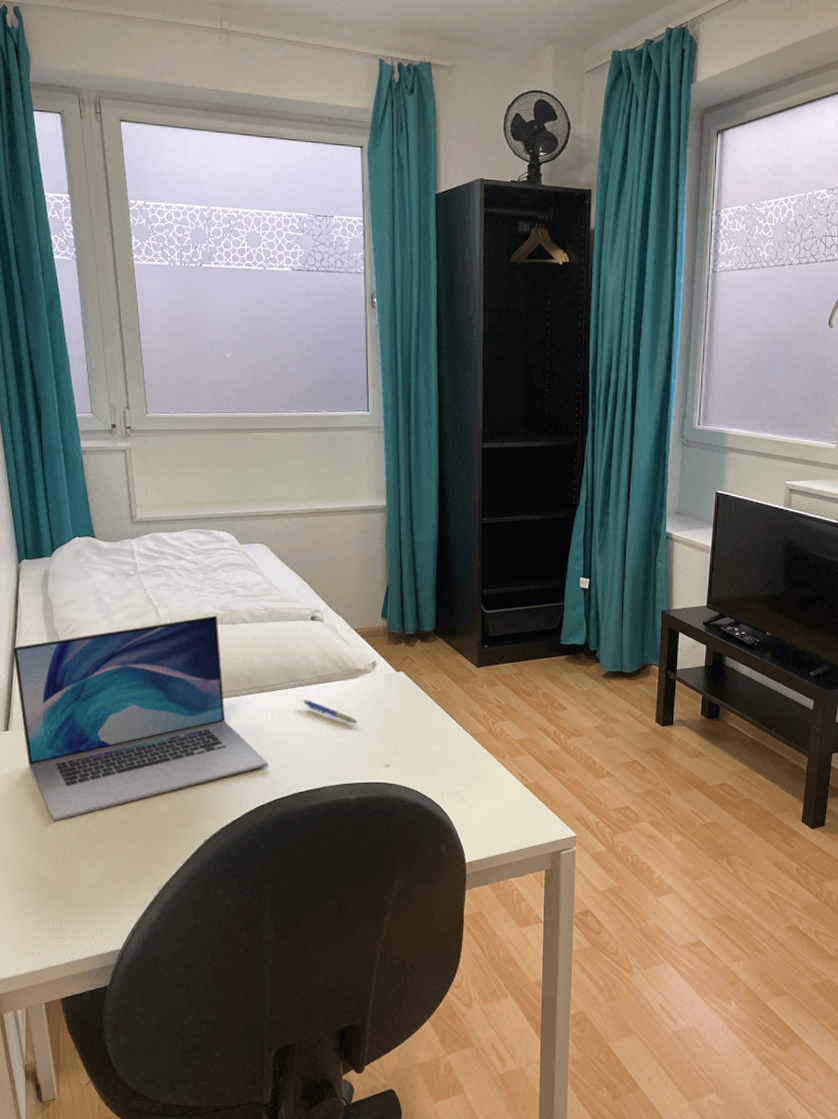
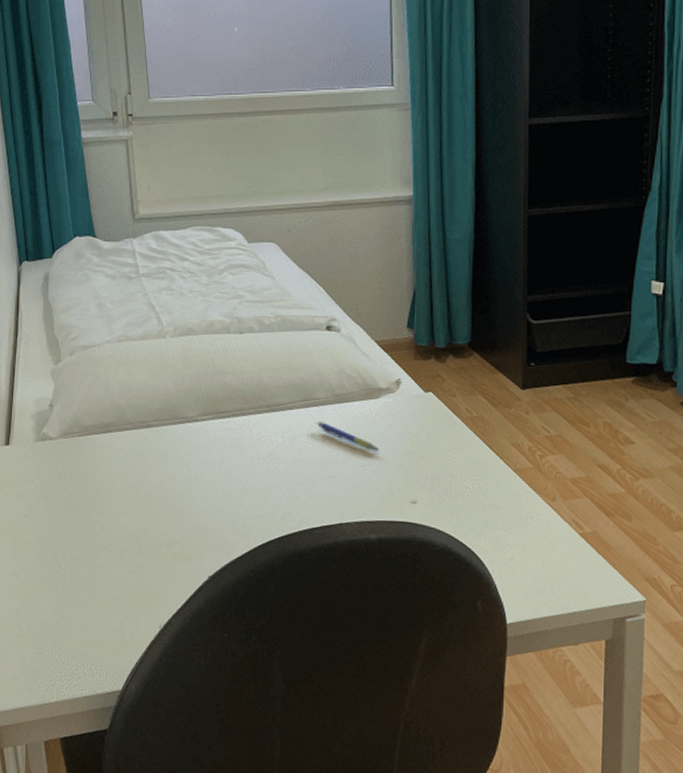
laptop: present [13,615,269,821] -> none [13,323,279,545]

